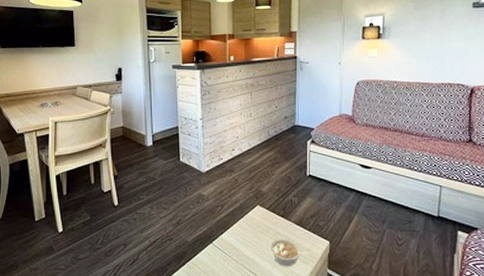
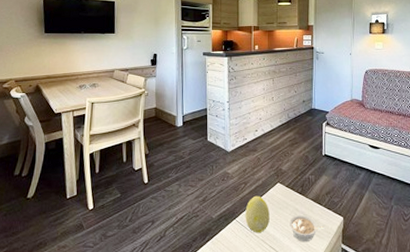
decorative egg: none [222,218,249,257] -> present [245,195,270,233]

